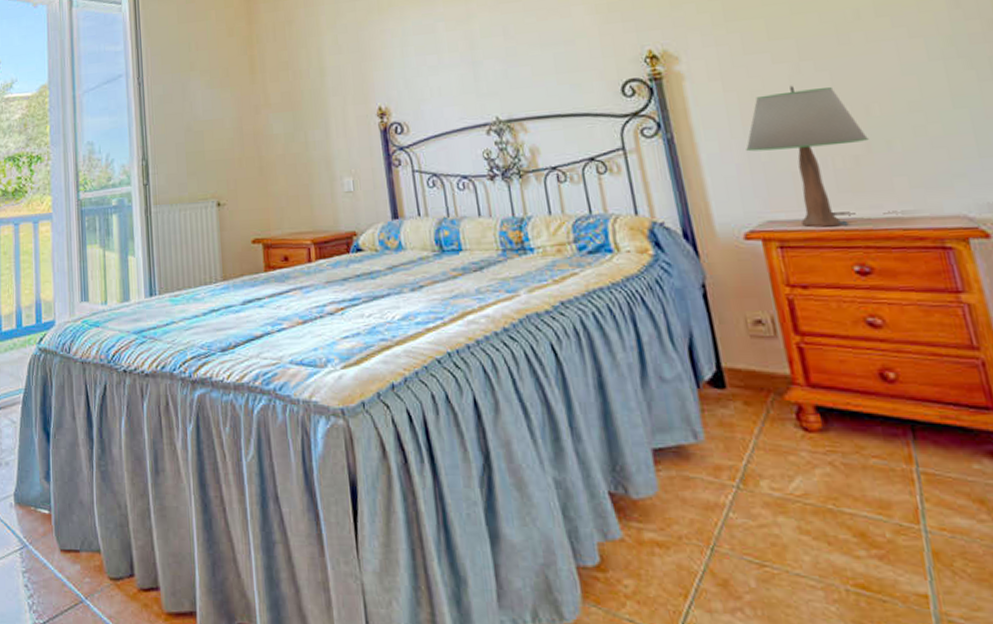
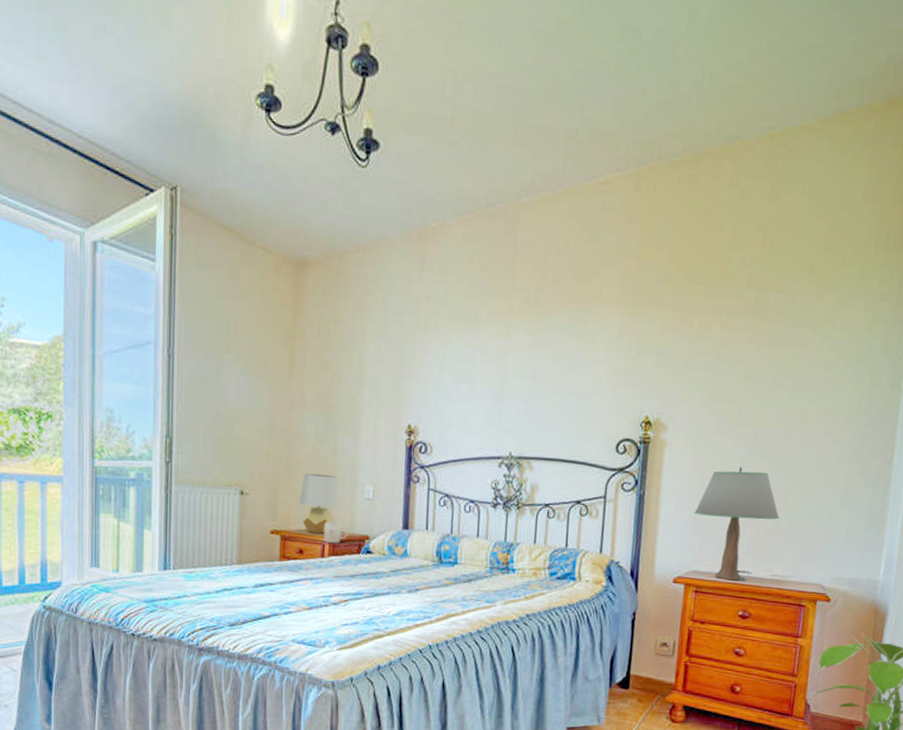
table lamp: none [276,172,320,237] -> present [298,473,339,534]
mug: none [307,221,333,245] -> present [324,522,348,543]

